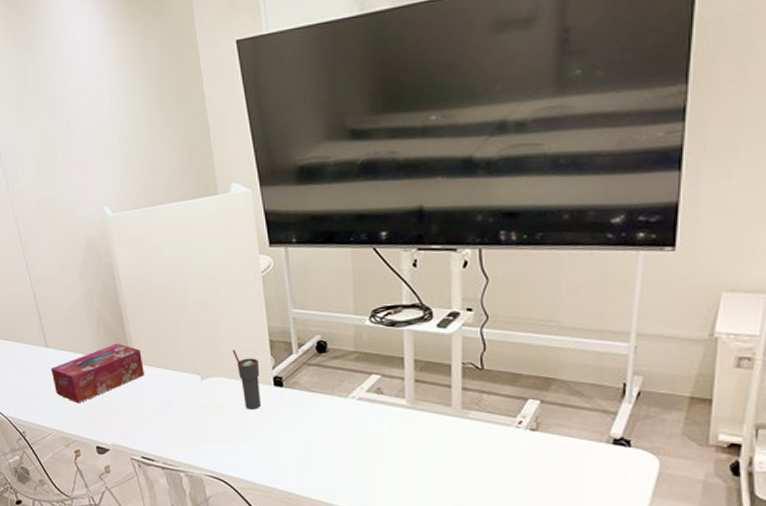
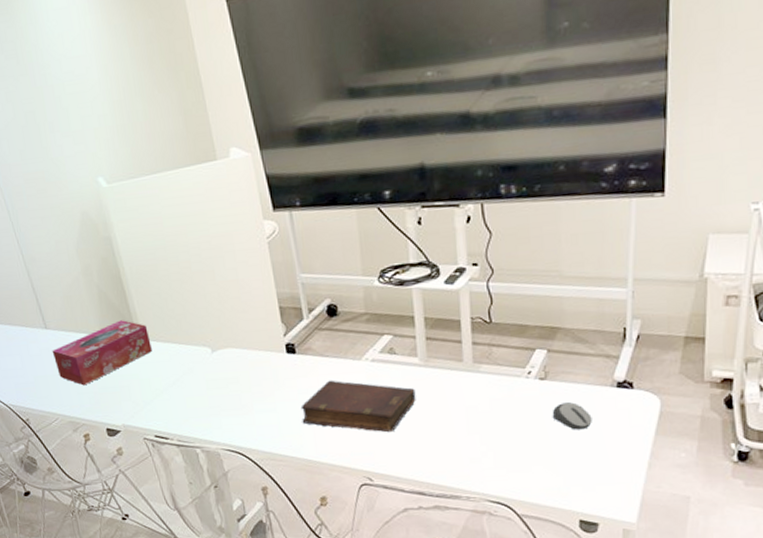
cup: present [232,350,262,410] -> none [242,319,275,379]
diary: none [284,415,401,472] -> present [300,380,416,433]
computer mouse: none [542,456,584,485] -> present [552,402,592,430]

